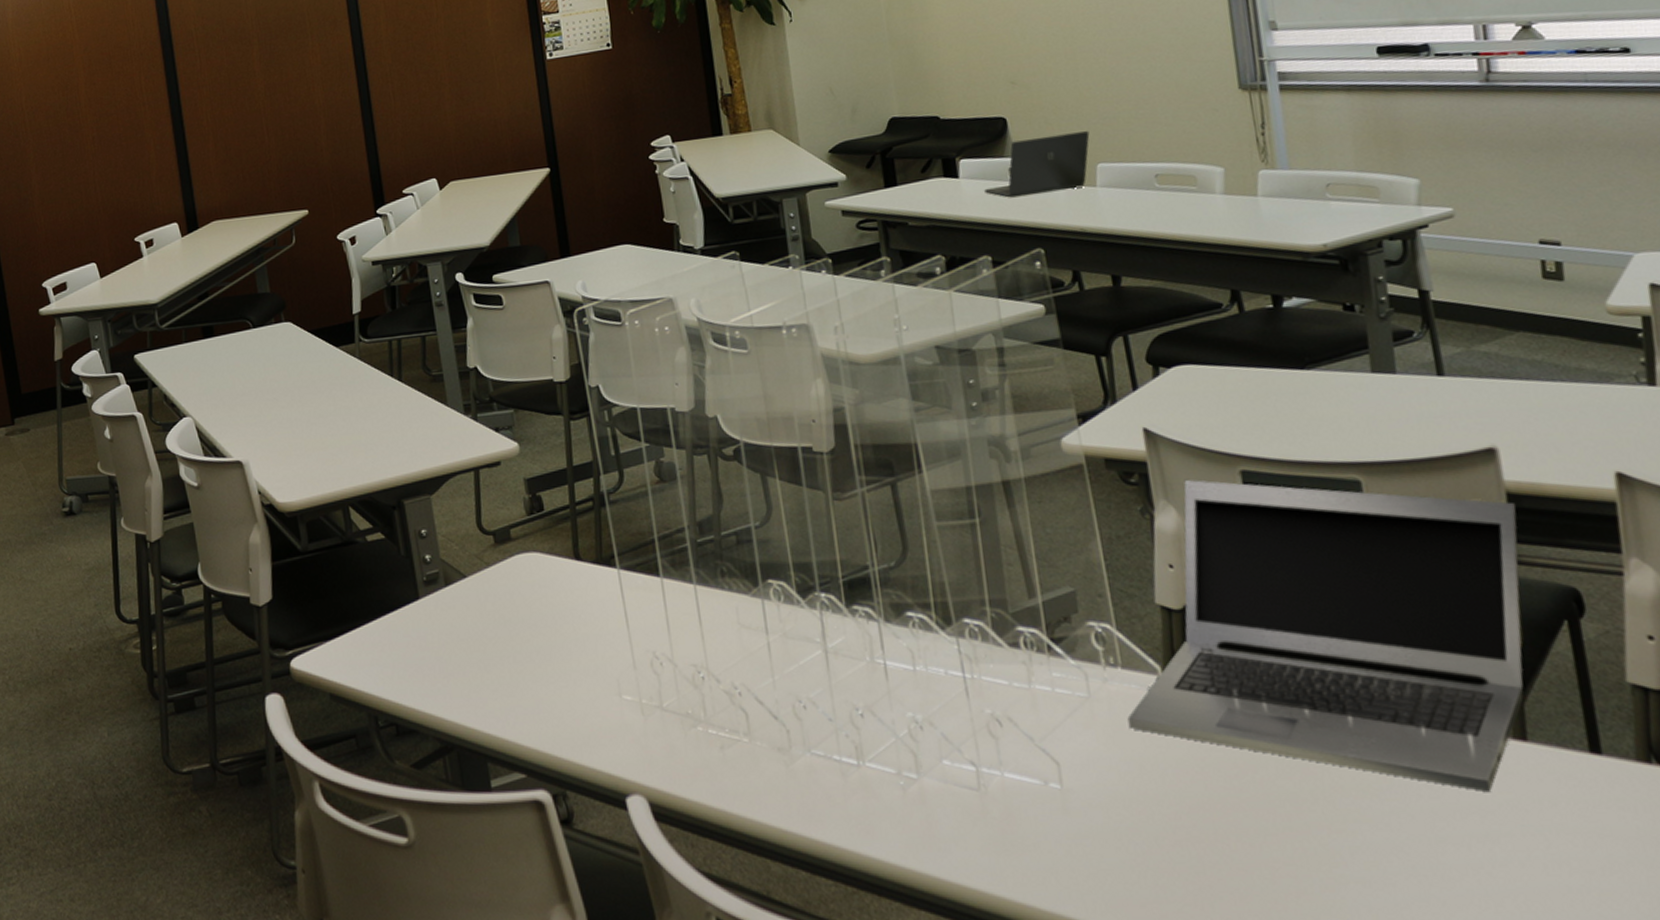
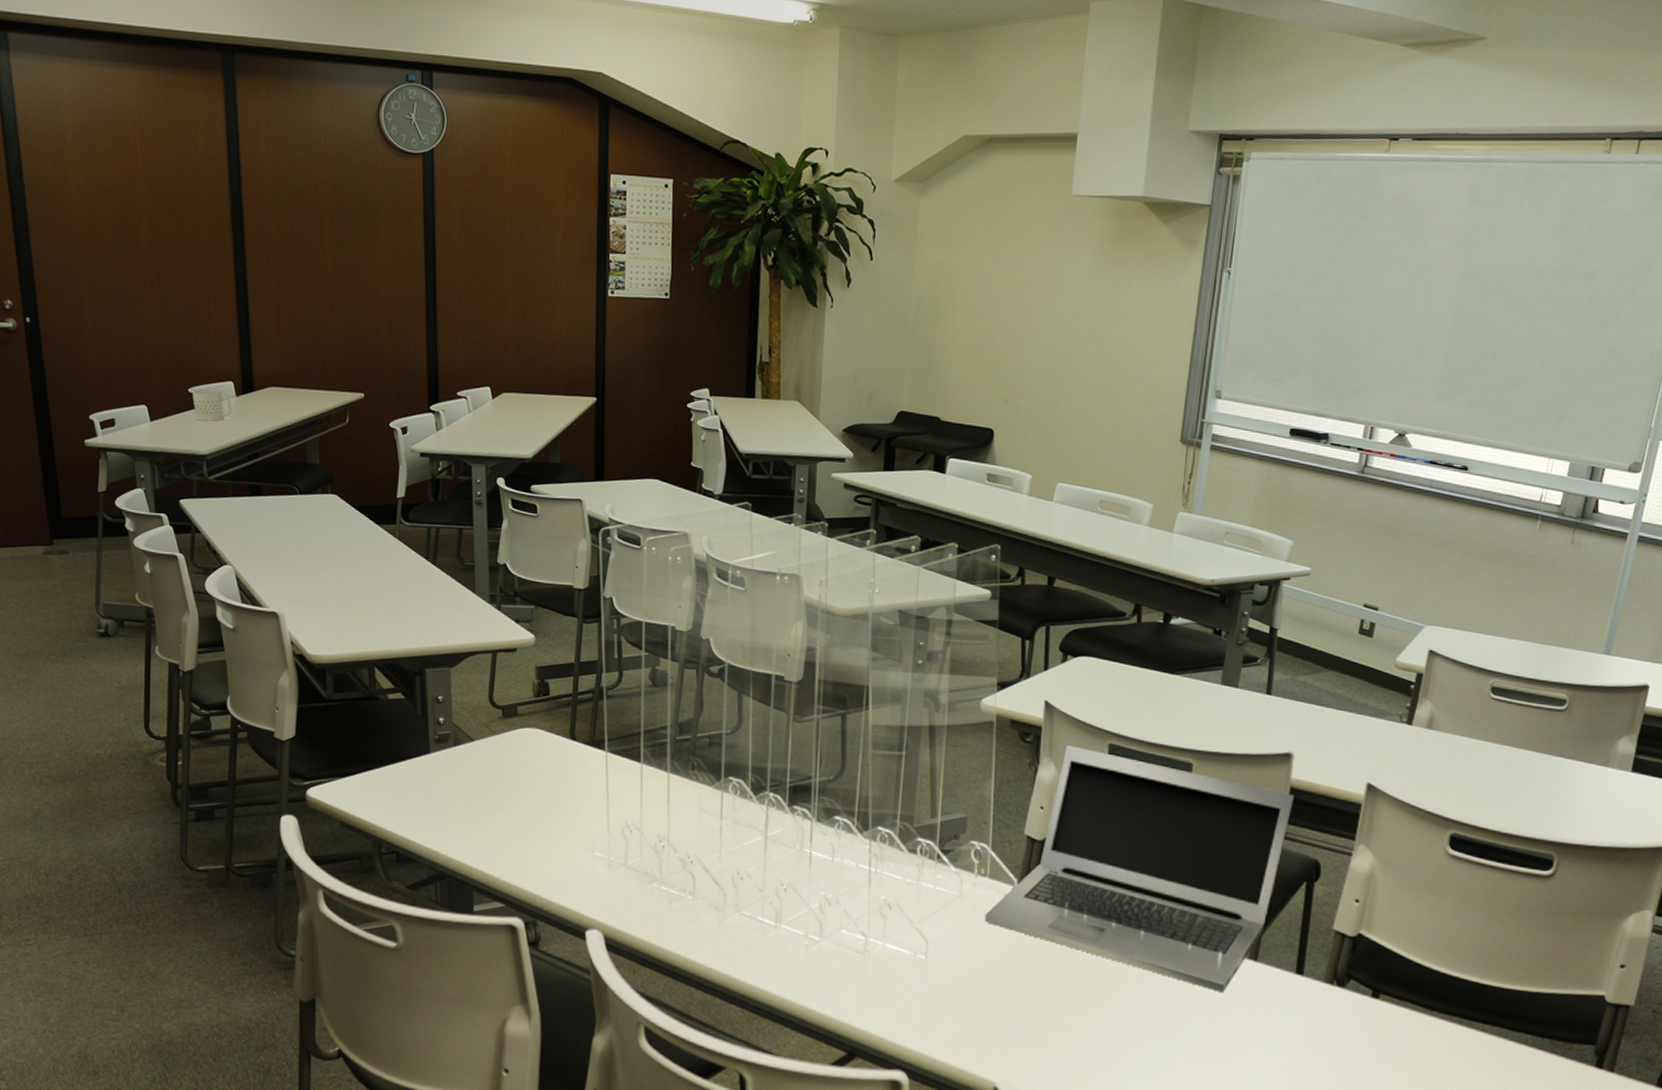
mug: none [139,234,179,269] -> present [192,390,232,421]
laptop: present [984,131,1090,198] -> none [964,451,1057,500]

